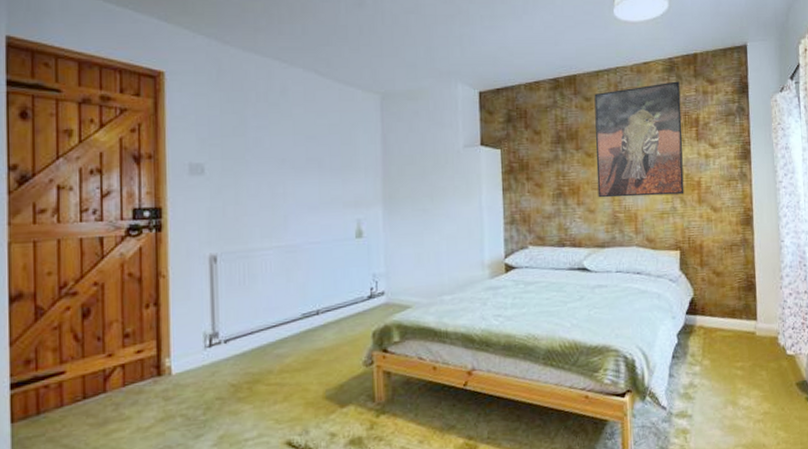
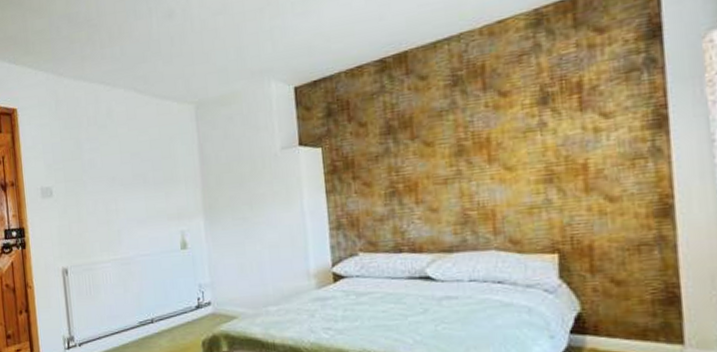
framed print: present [594,81,684,198] -> none [431,37,563,194]

